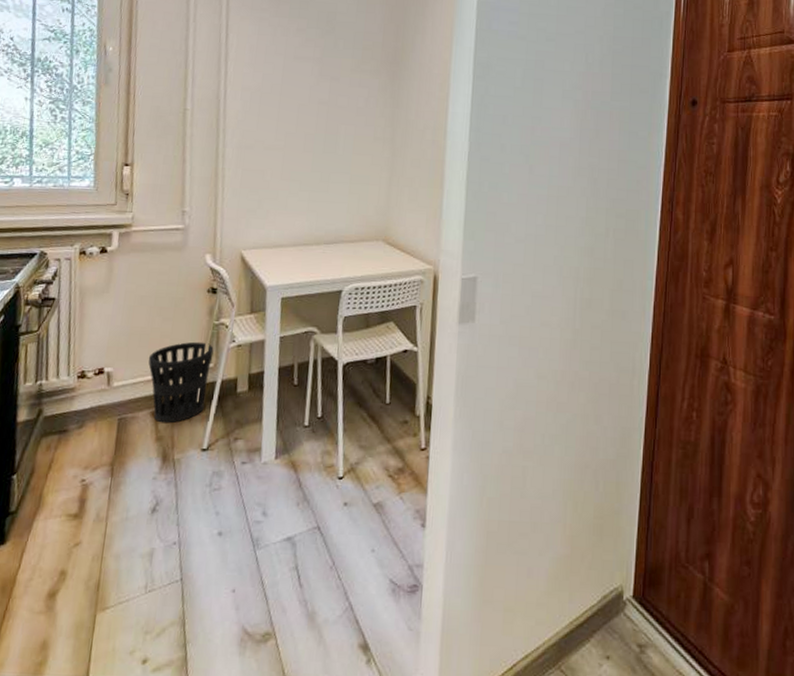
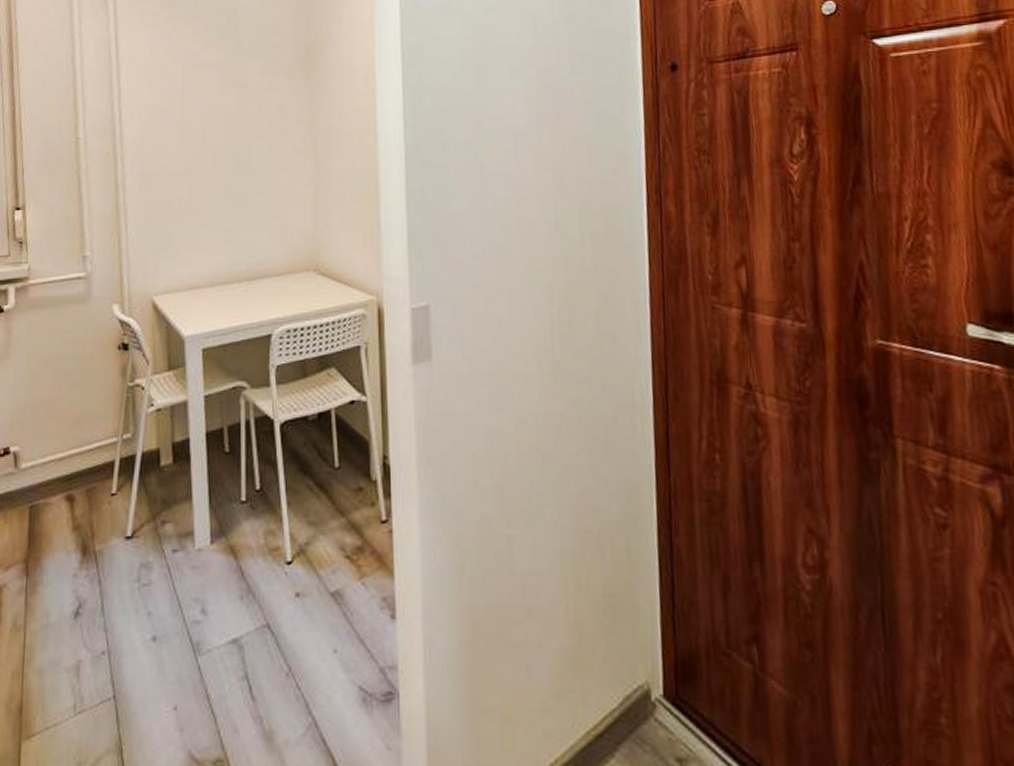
wastebasket: present [148,341,214,424] -> none [57,408,130,509]

